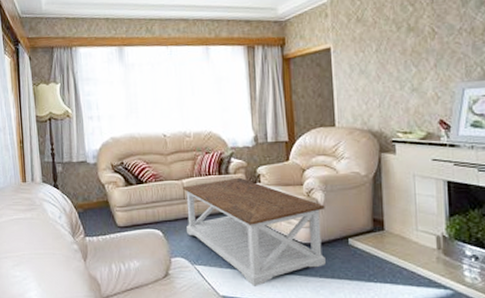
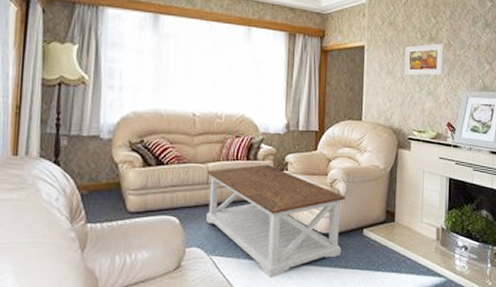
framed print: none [379,32,429,73] -> present [404,43,444,76]

